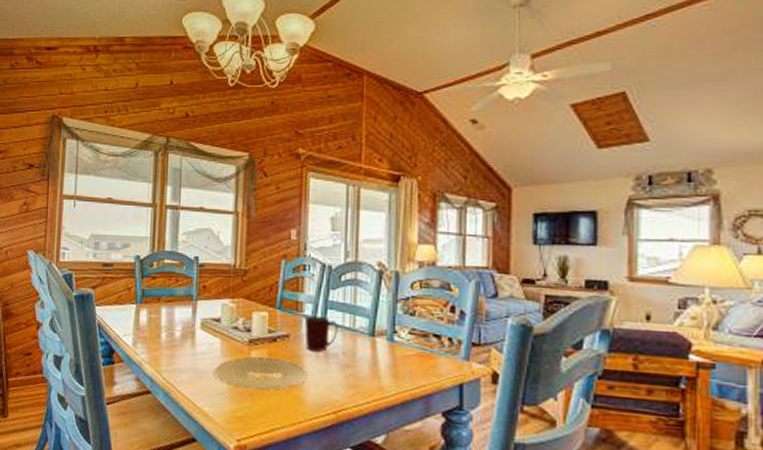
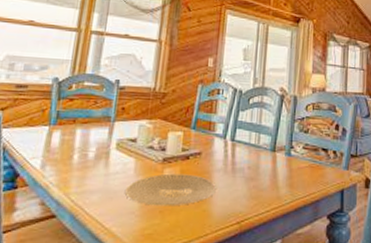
mug: present [304,316,338,352] -> none [215,135,245,167]

